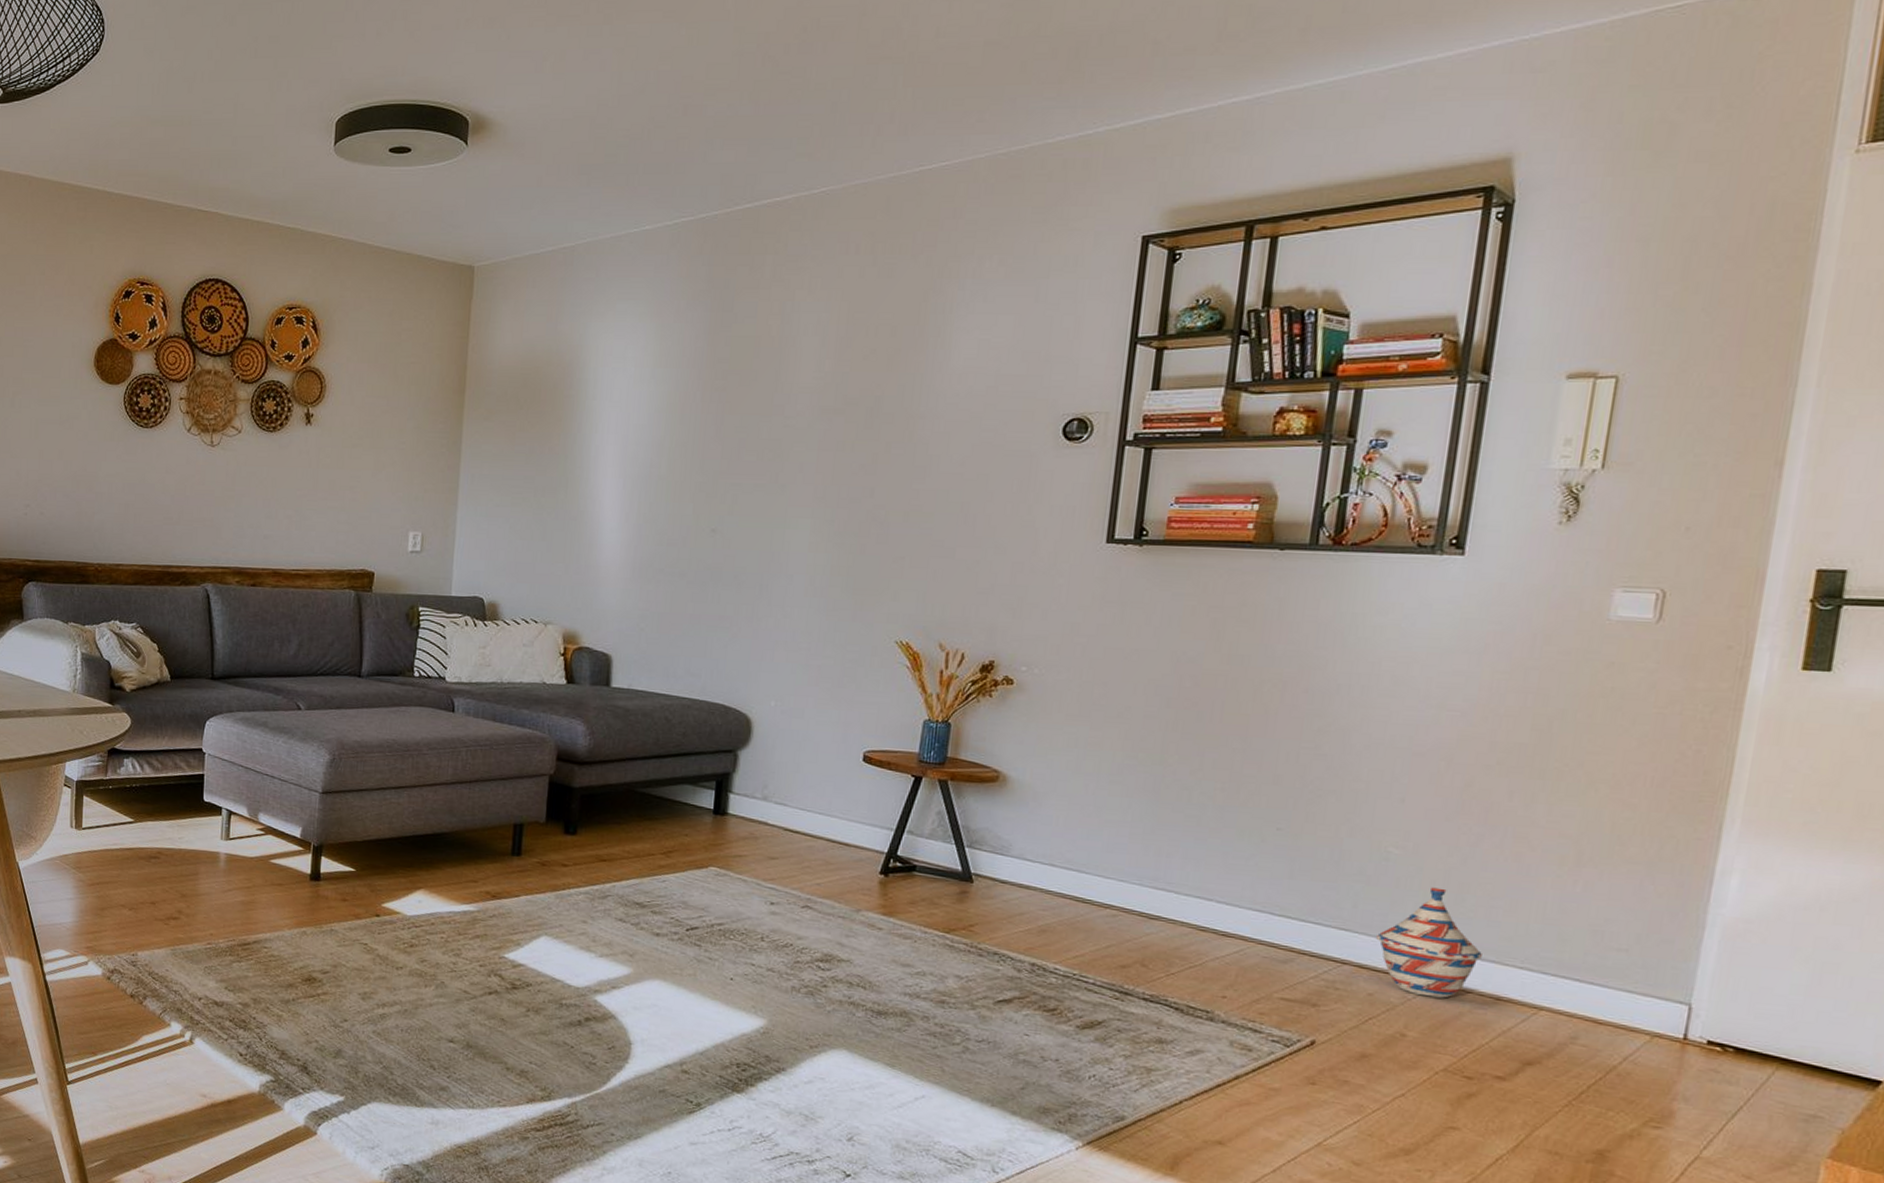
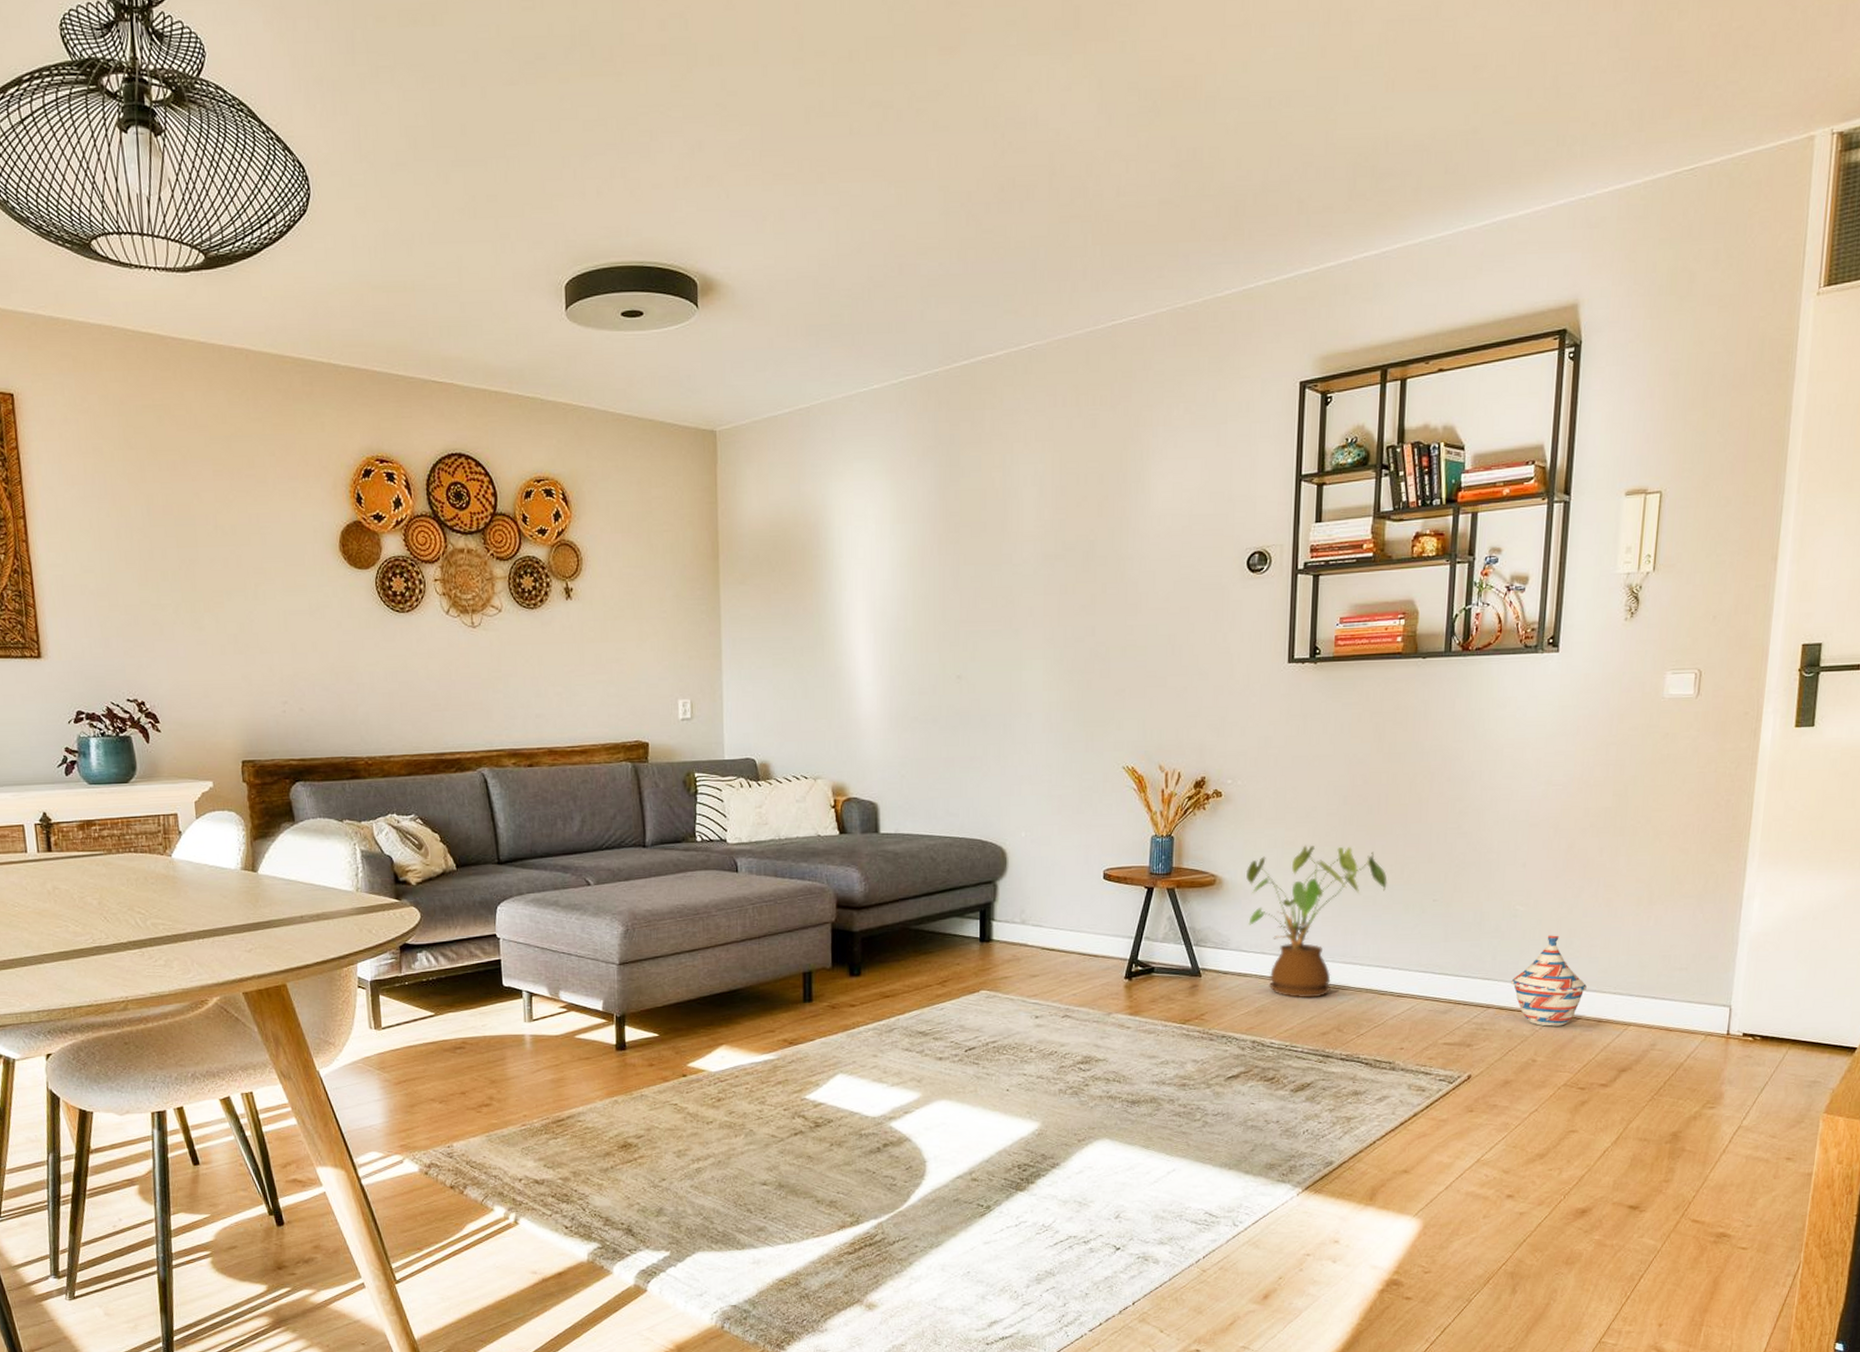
house plant: none [1036,748,1218,925] -> present [1246,845,1387,998]

